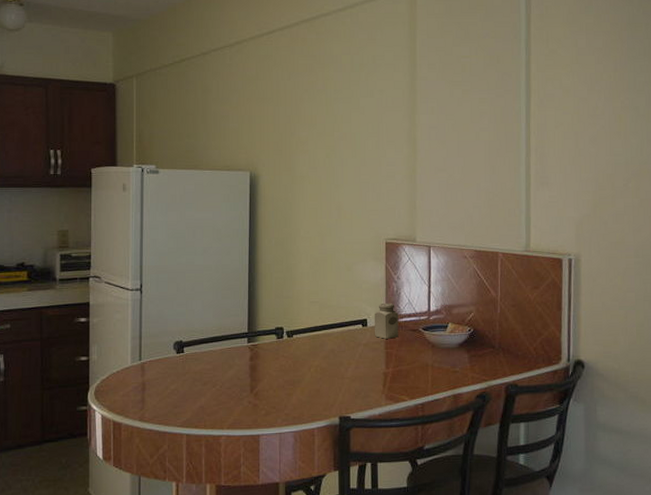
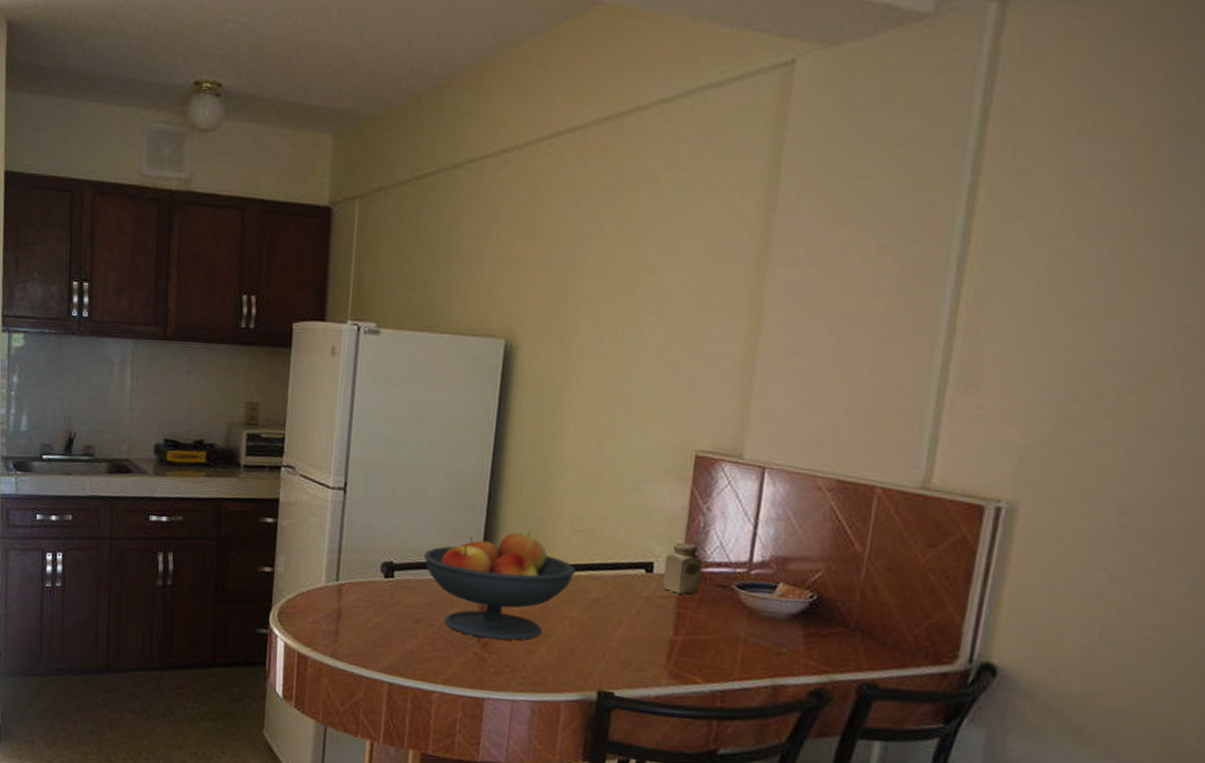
fruit bowl: none [205,307,315,390] -> present [423,531,576,641]

